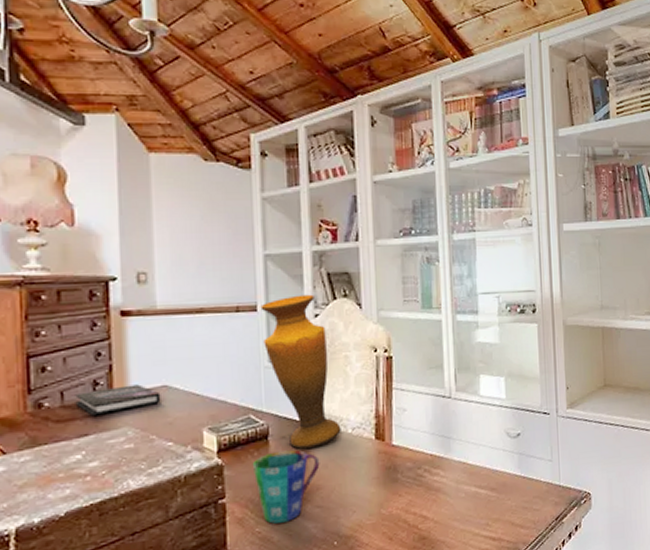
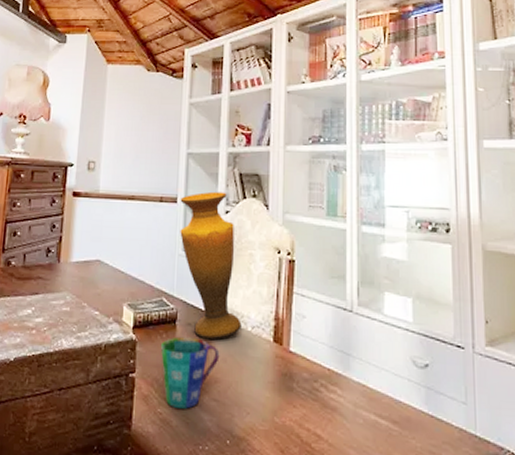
book: present [75,384,161,415] -> none [32,255,95,278]

